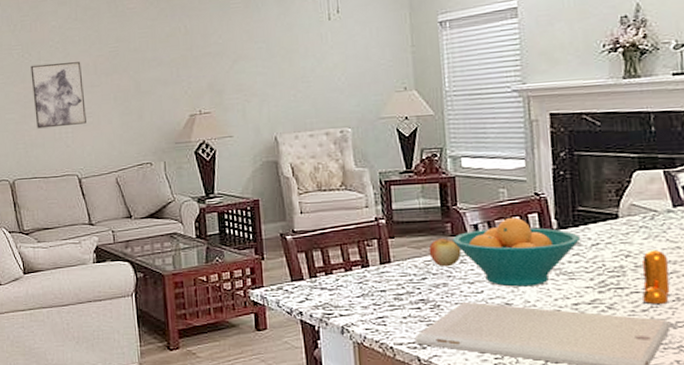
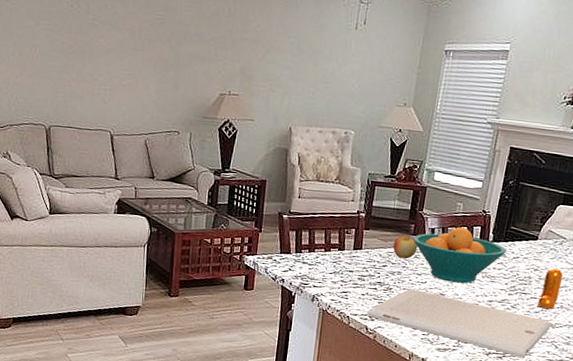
wall art: present [30,62,86,129] -> none [77,17,127,84]

